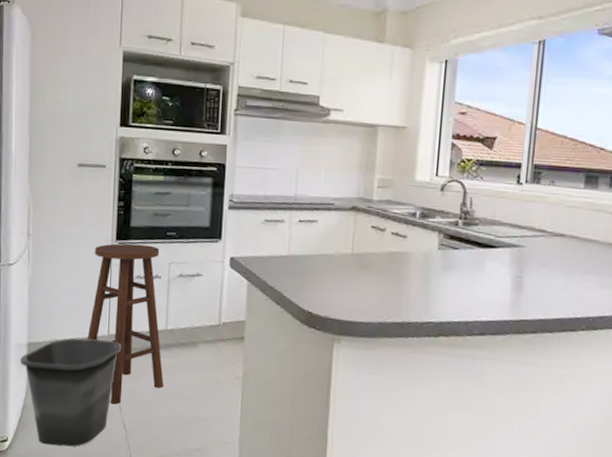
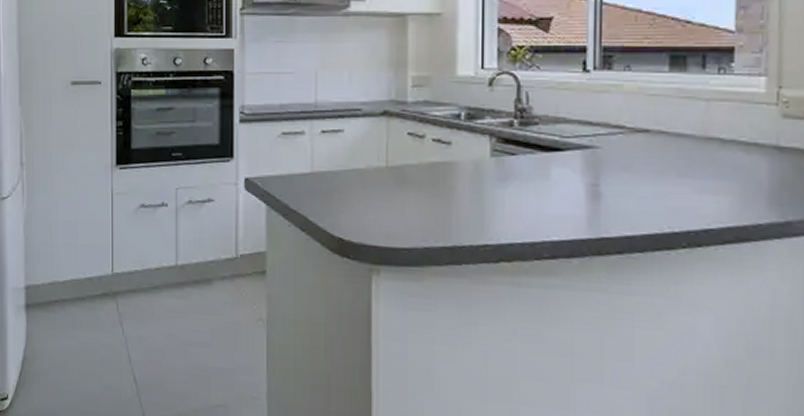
waste bin: present [21,338,122,447] -> none [18,278,128,405]
bar stool: present [87,243,164,405] -> none [89,168,176,355]

